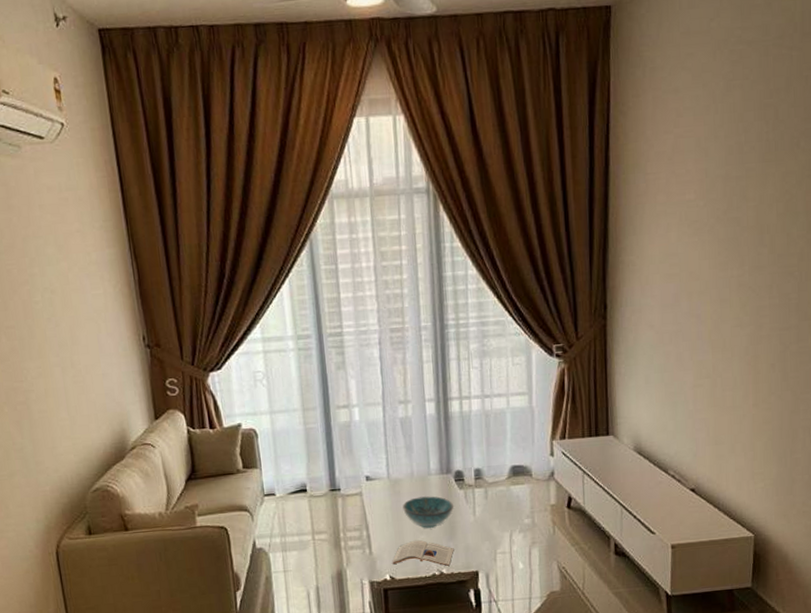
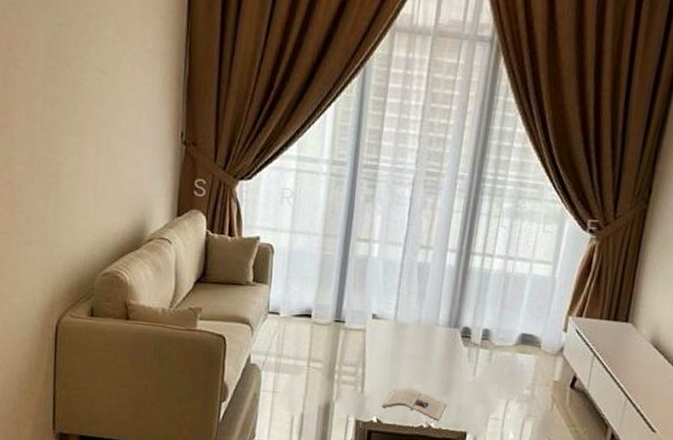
decorative bowl: present [402,496,453,528] -> none [403,345,455,379]

